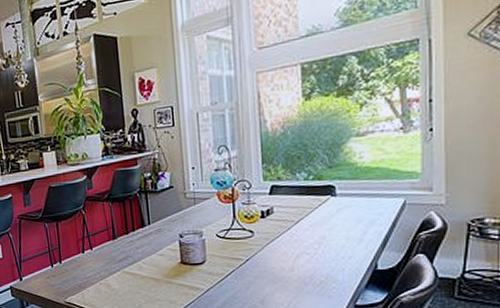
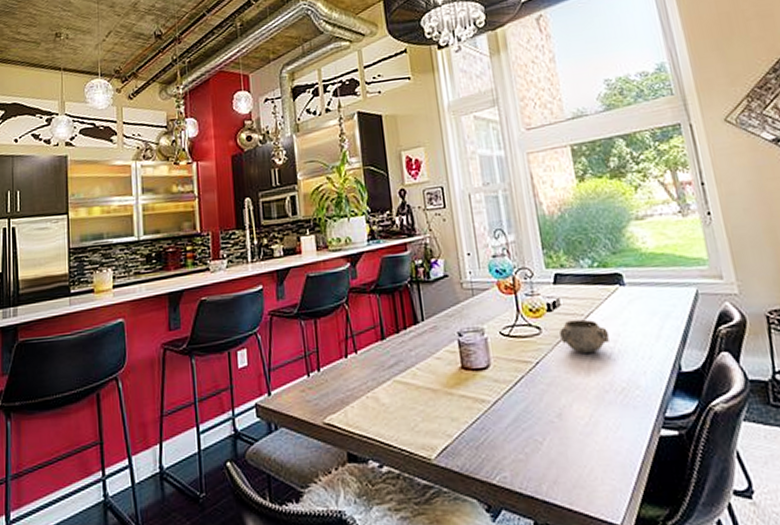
decorative bowl: none [270,225,314,253] -> present [560,319,609,353]

